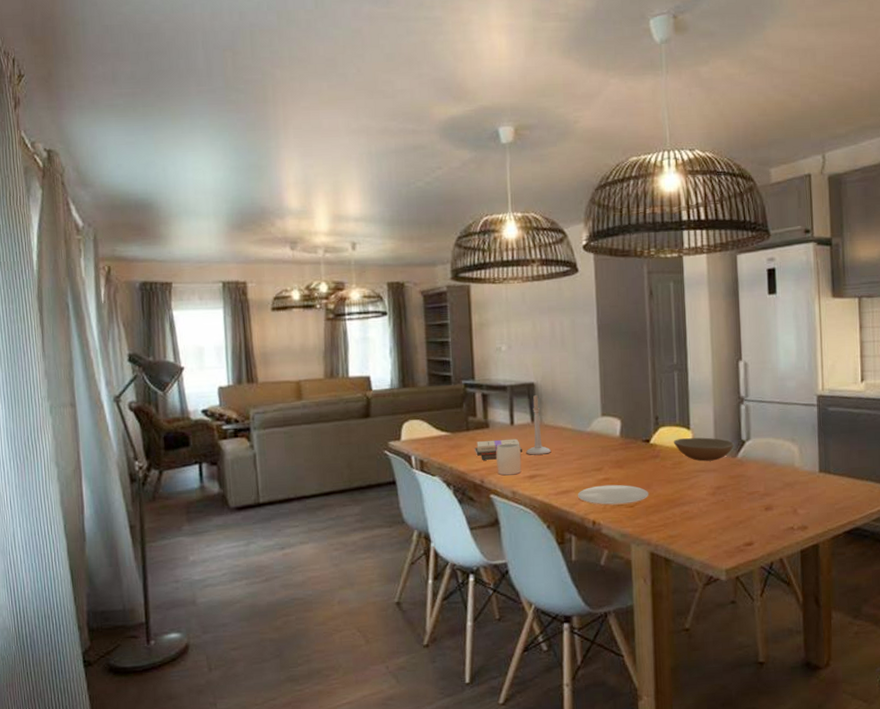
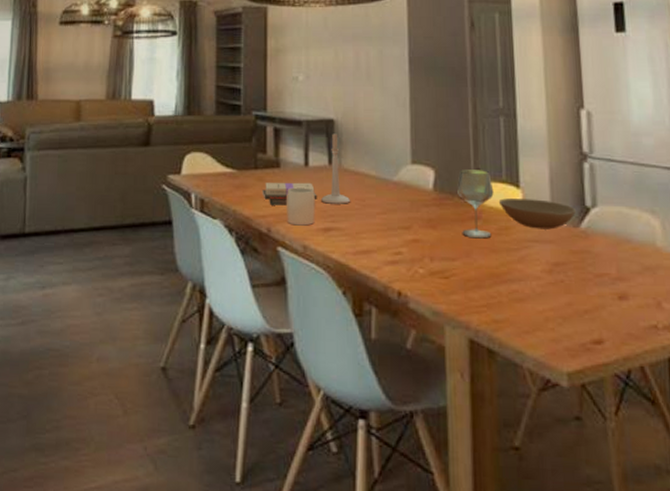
plate: present [577,484,649,506] -> none [380,247,468,275]
wine glass: none [639,417,669,473] -> present [456,169,494,239]

